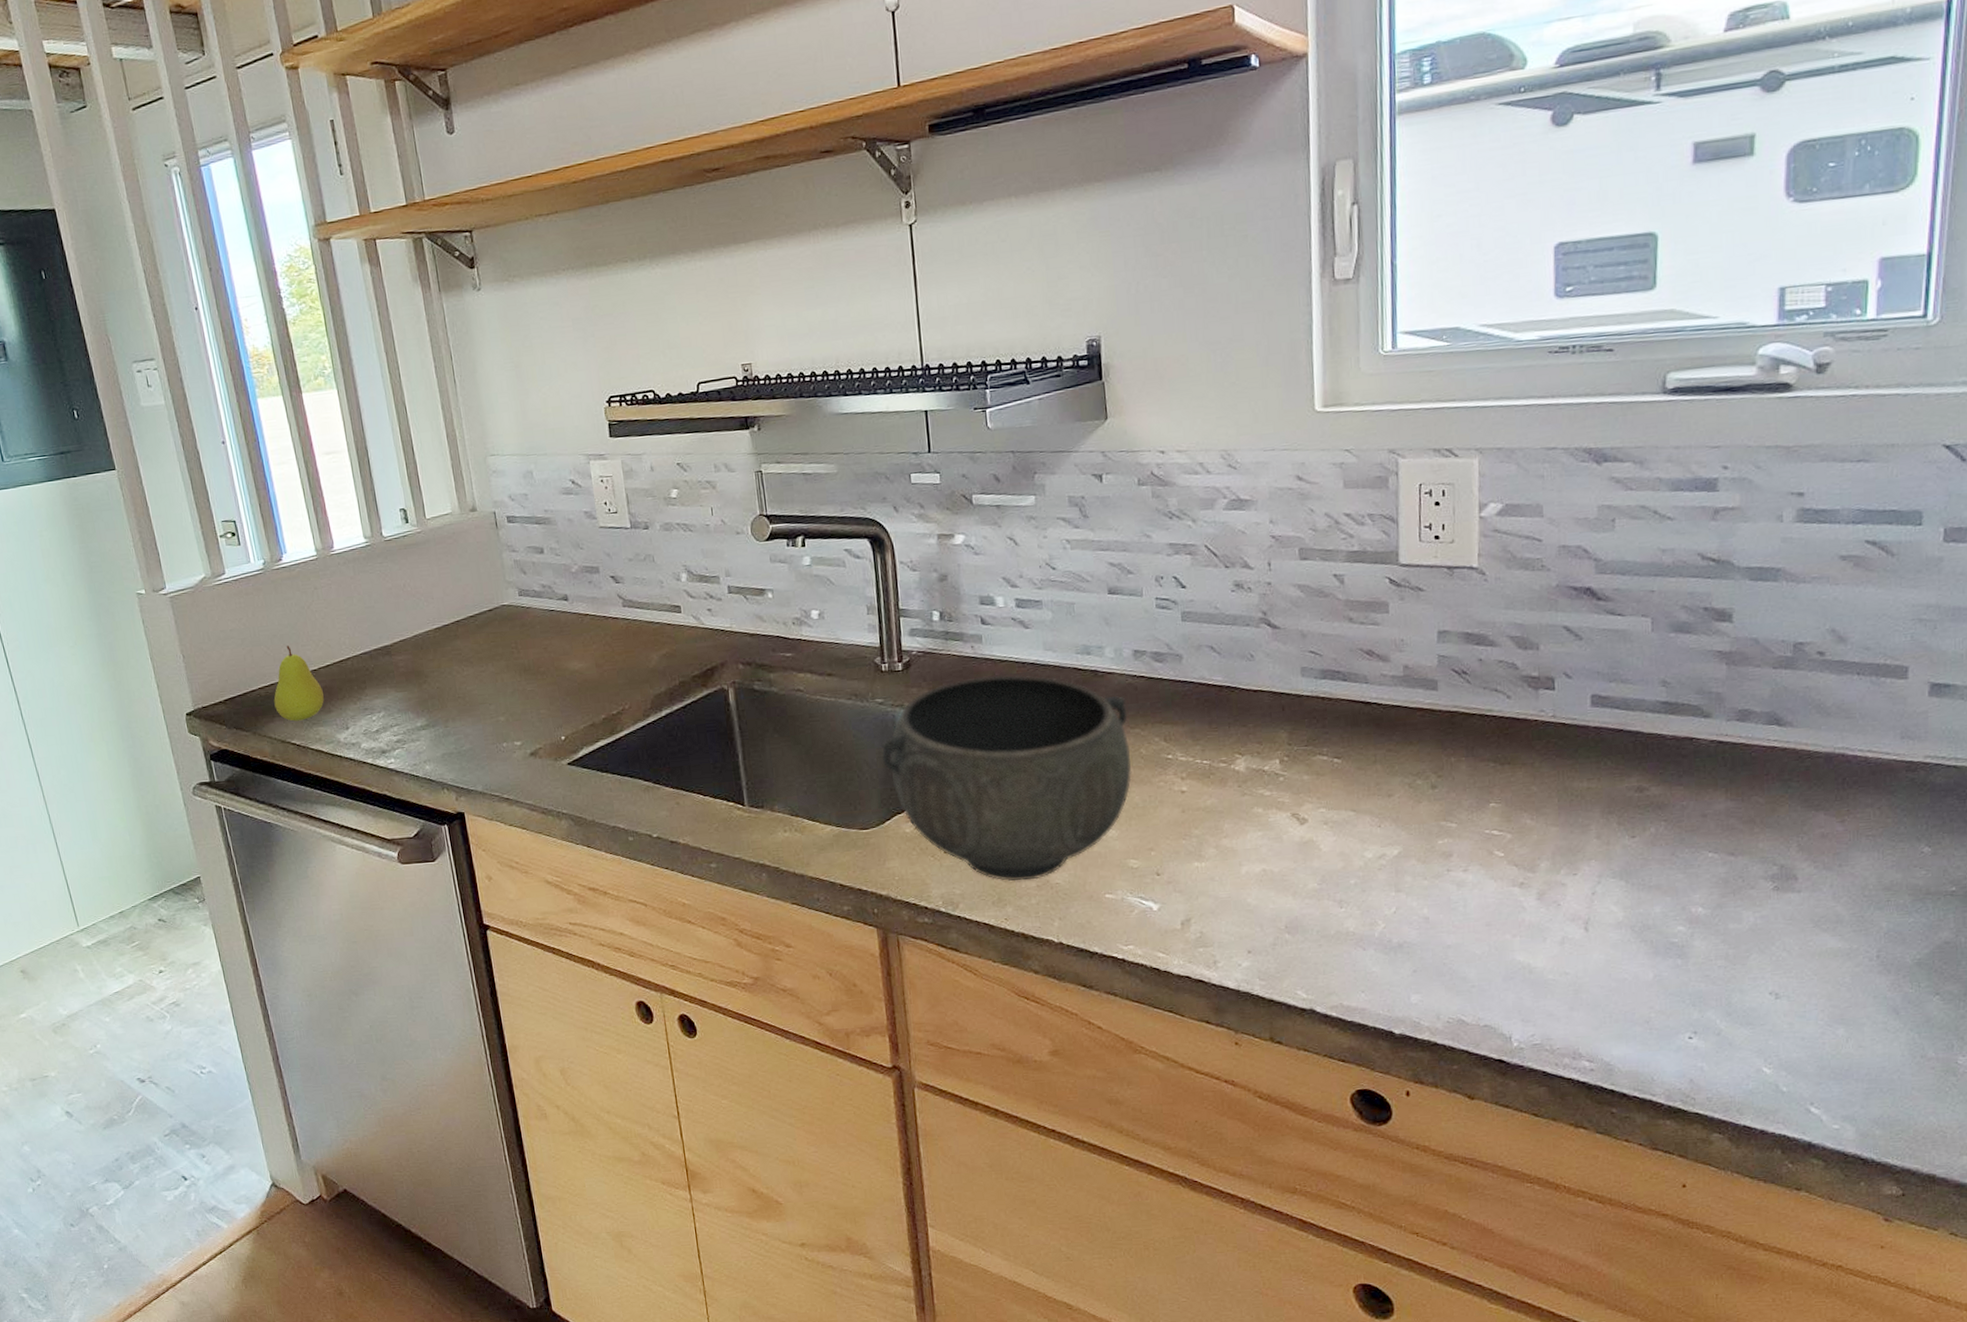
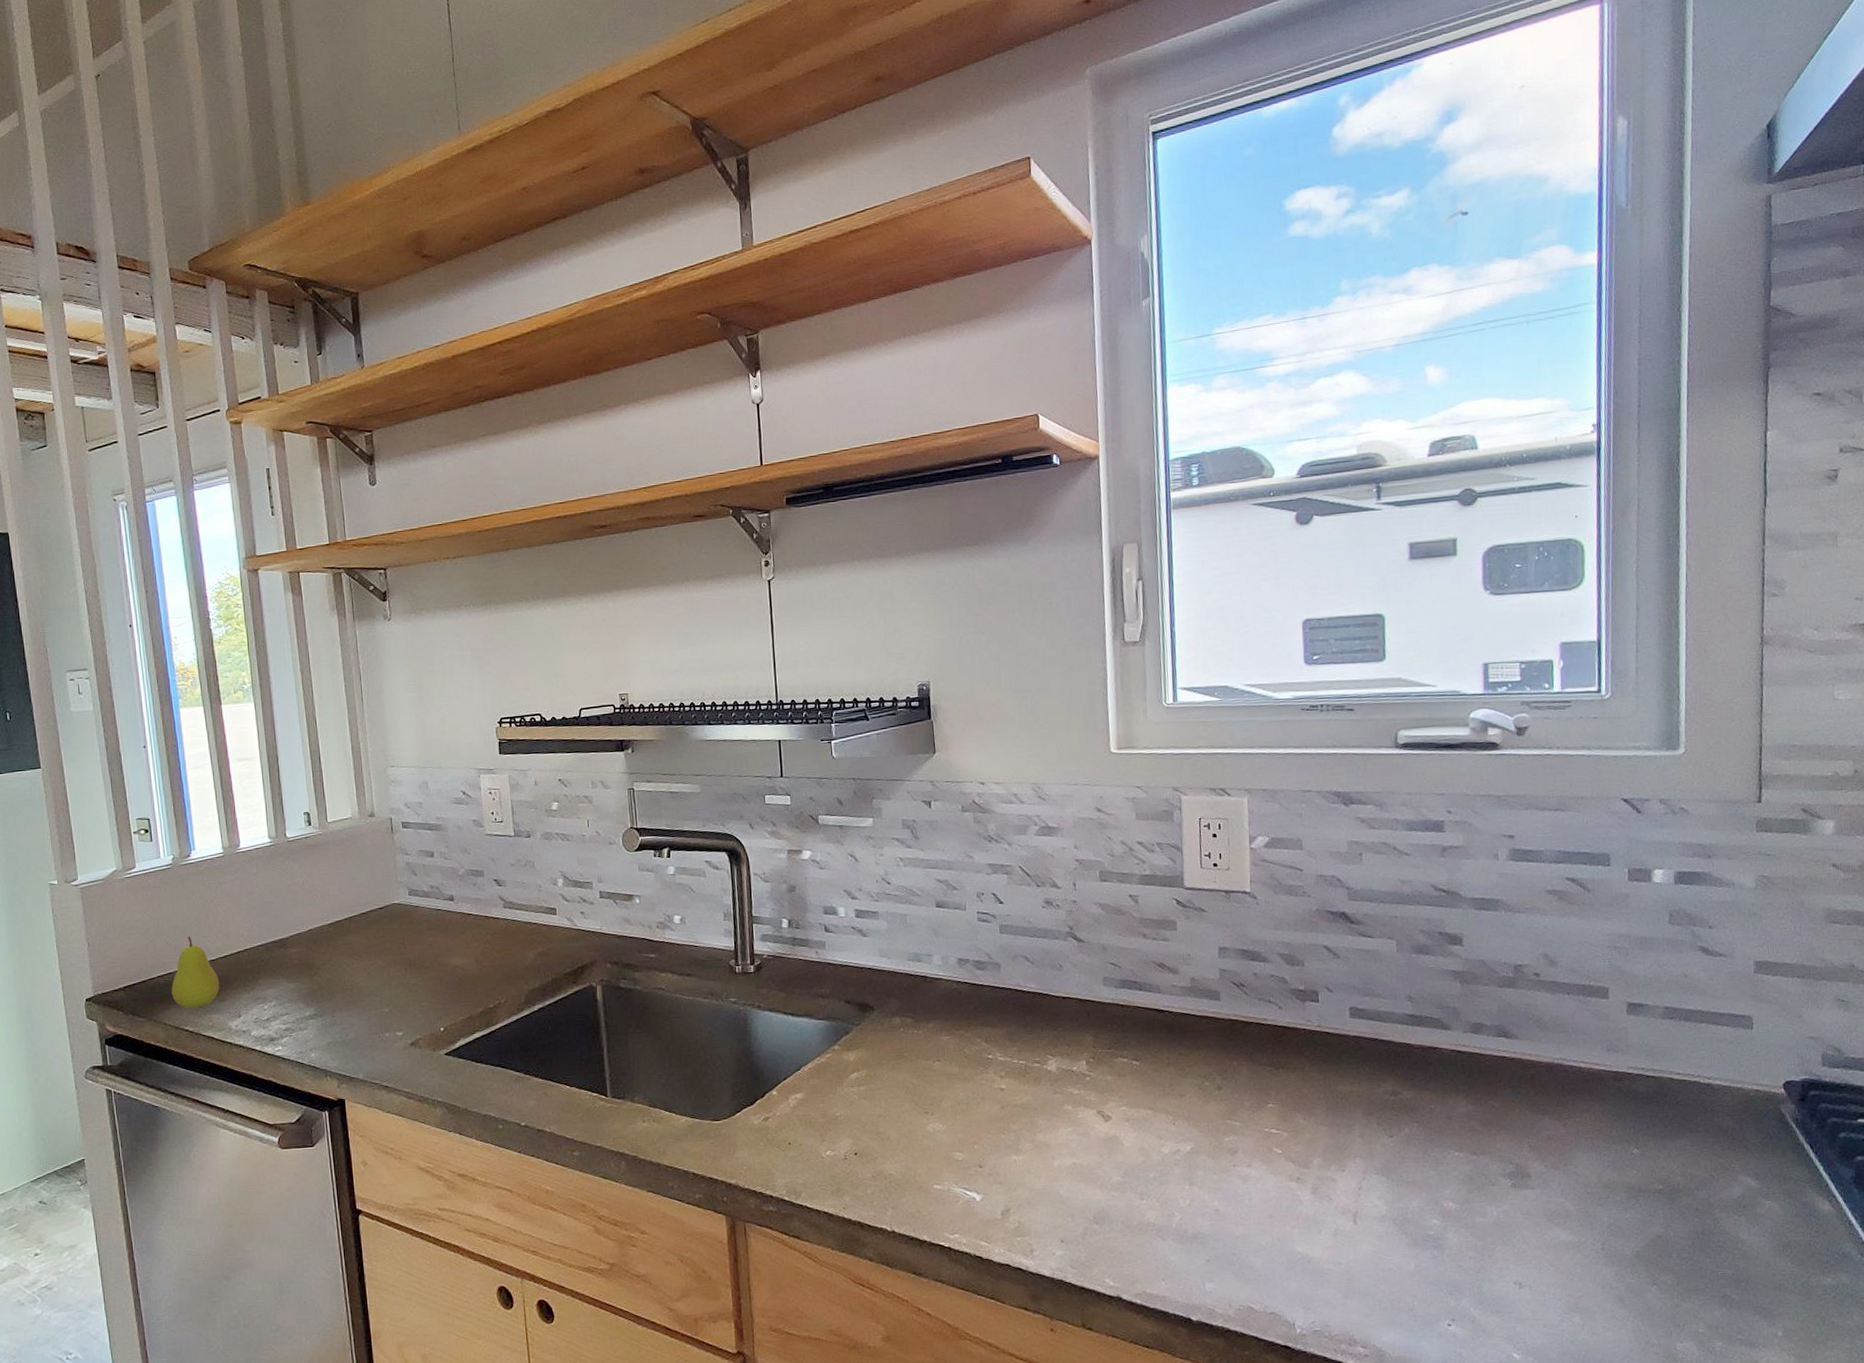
bowl: present [881,675,1133,882] -> none [734,978,958,1172]

